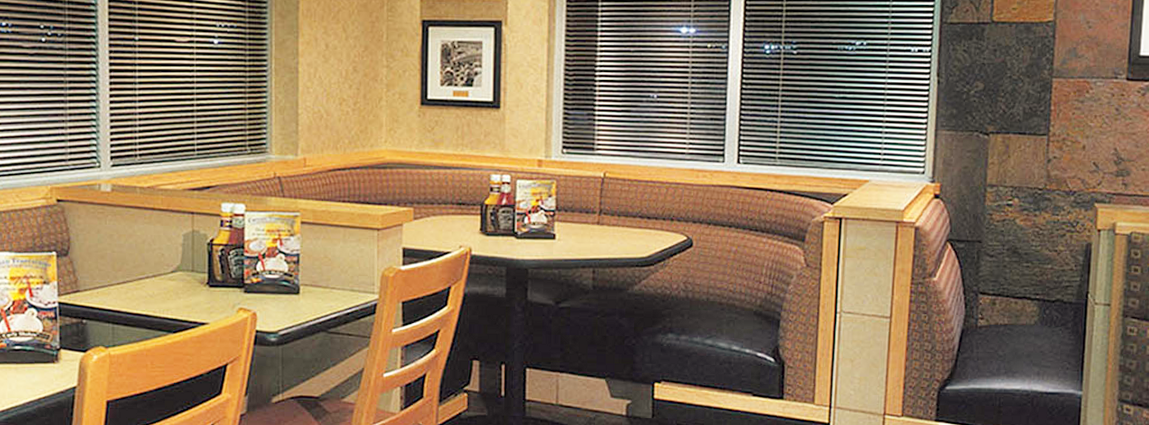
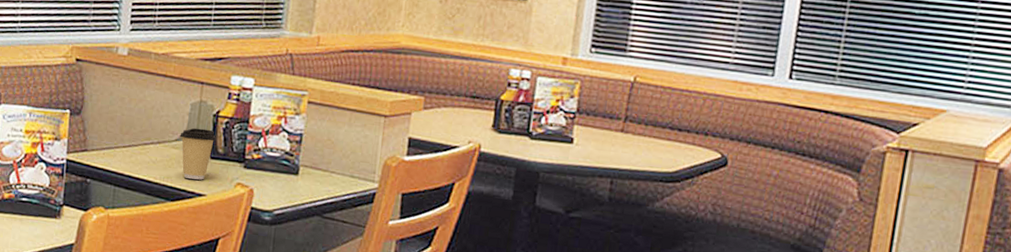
coffee cup: none [175,258,213,309] -> present [179,127,217,180]

